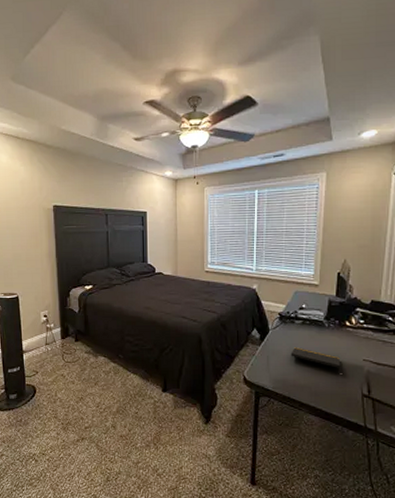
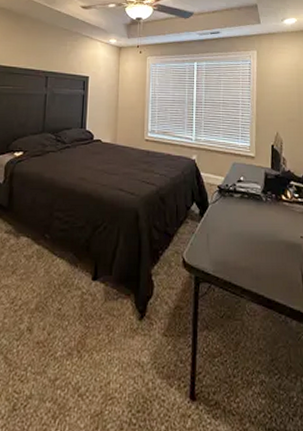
notepad: present [290,347,341,372] -> none [230,224,281,251]

